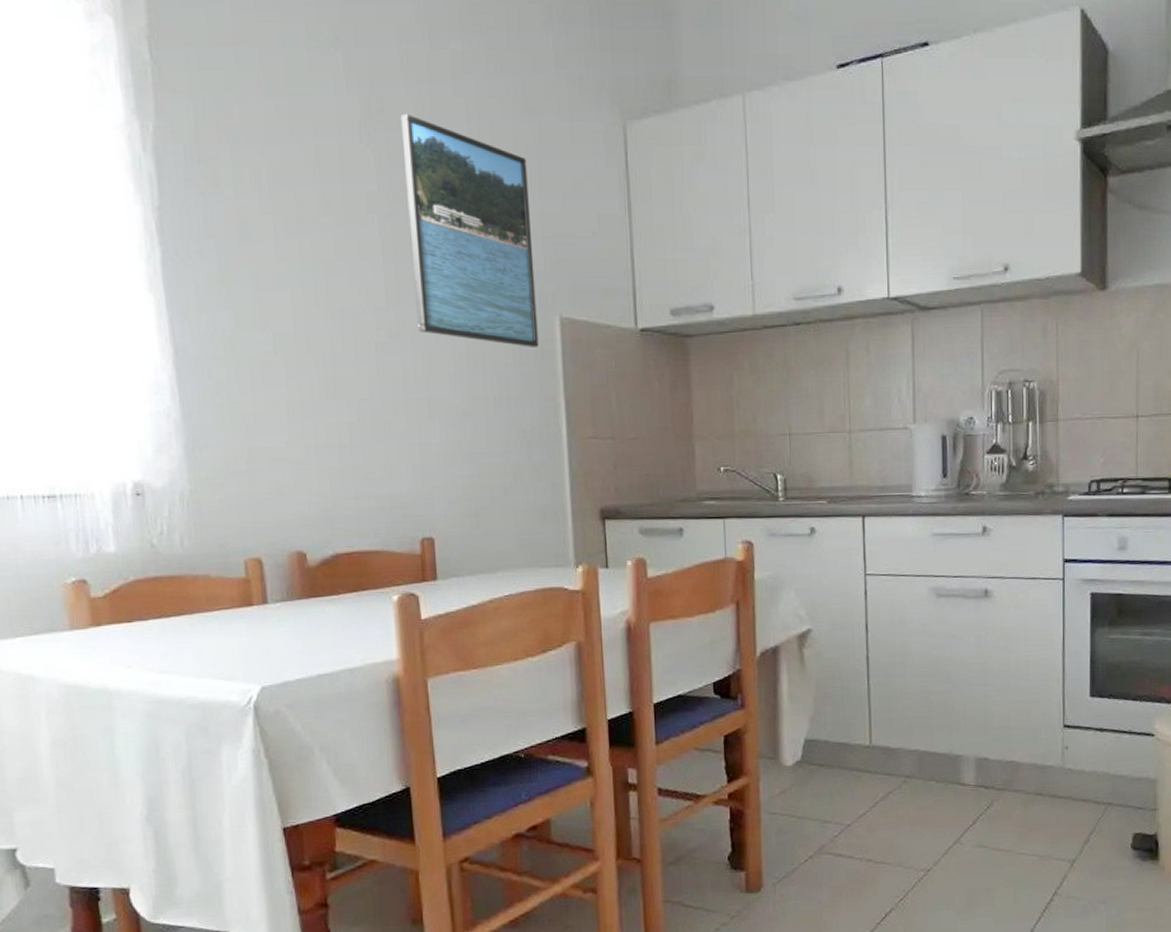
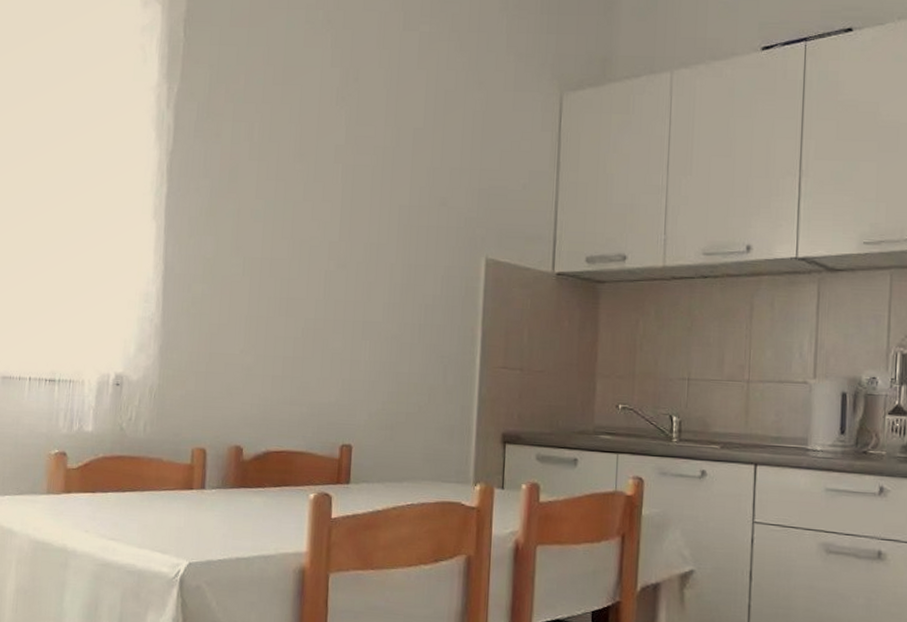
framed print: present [400,113,539,347] -> none [363,82,472,284]

